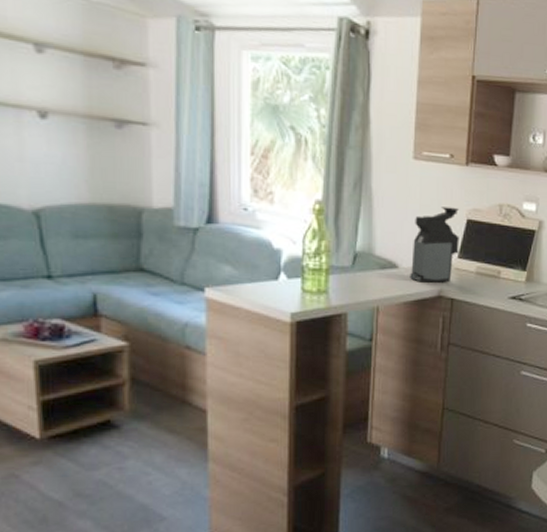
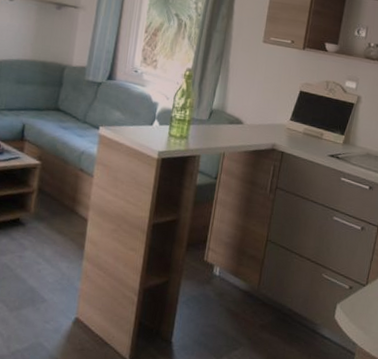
coffee maker: present [410,207,460,283] -> none [251,80,295,139]

